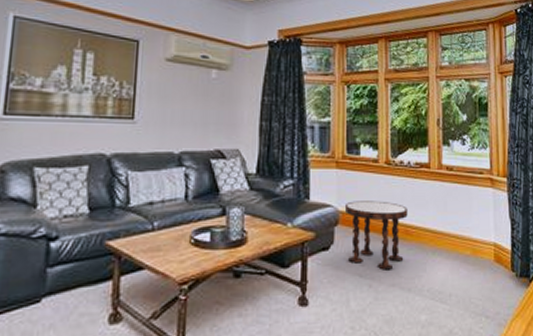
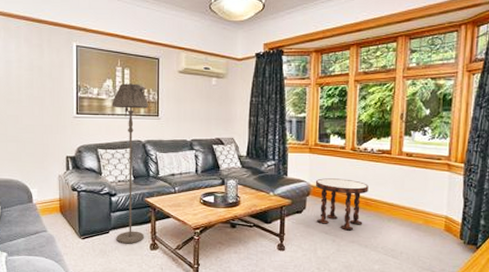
floor lamp: none [52,72,121,318] -> present [112,83,149,244]

